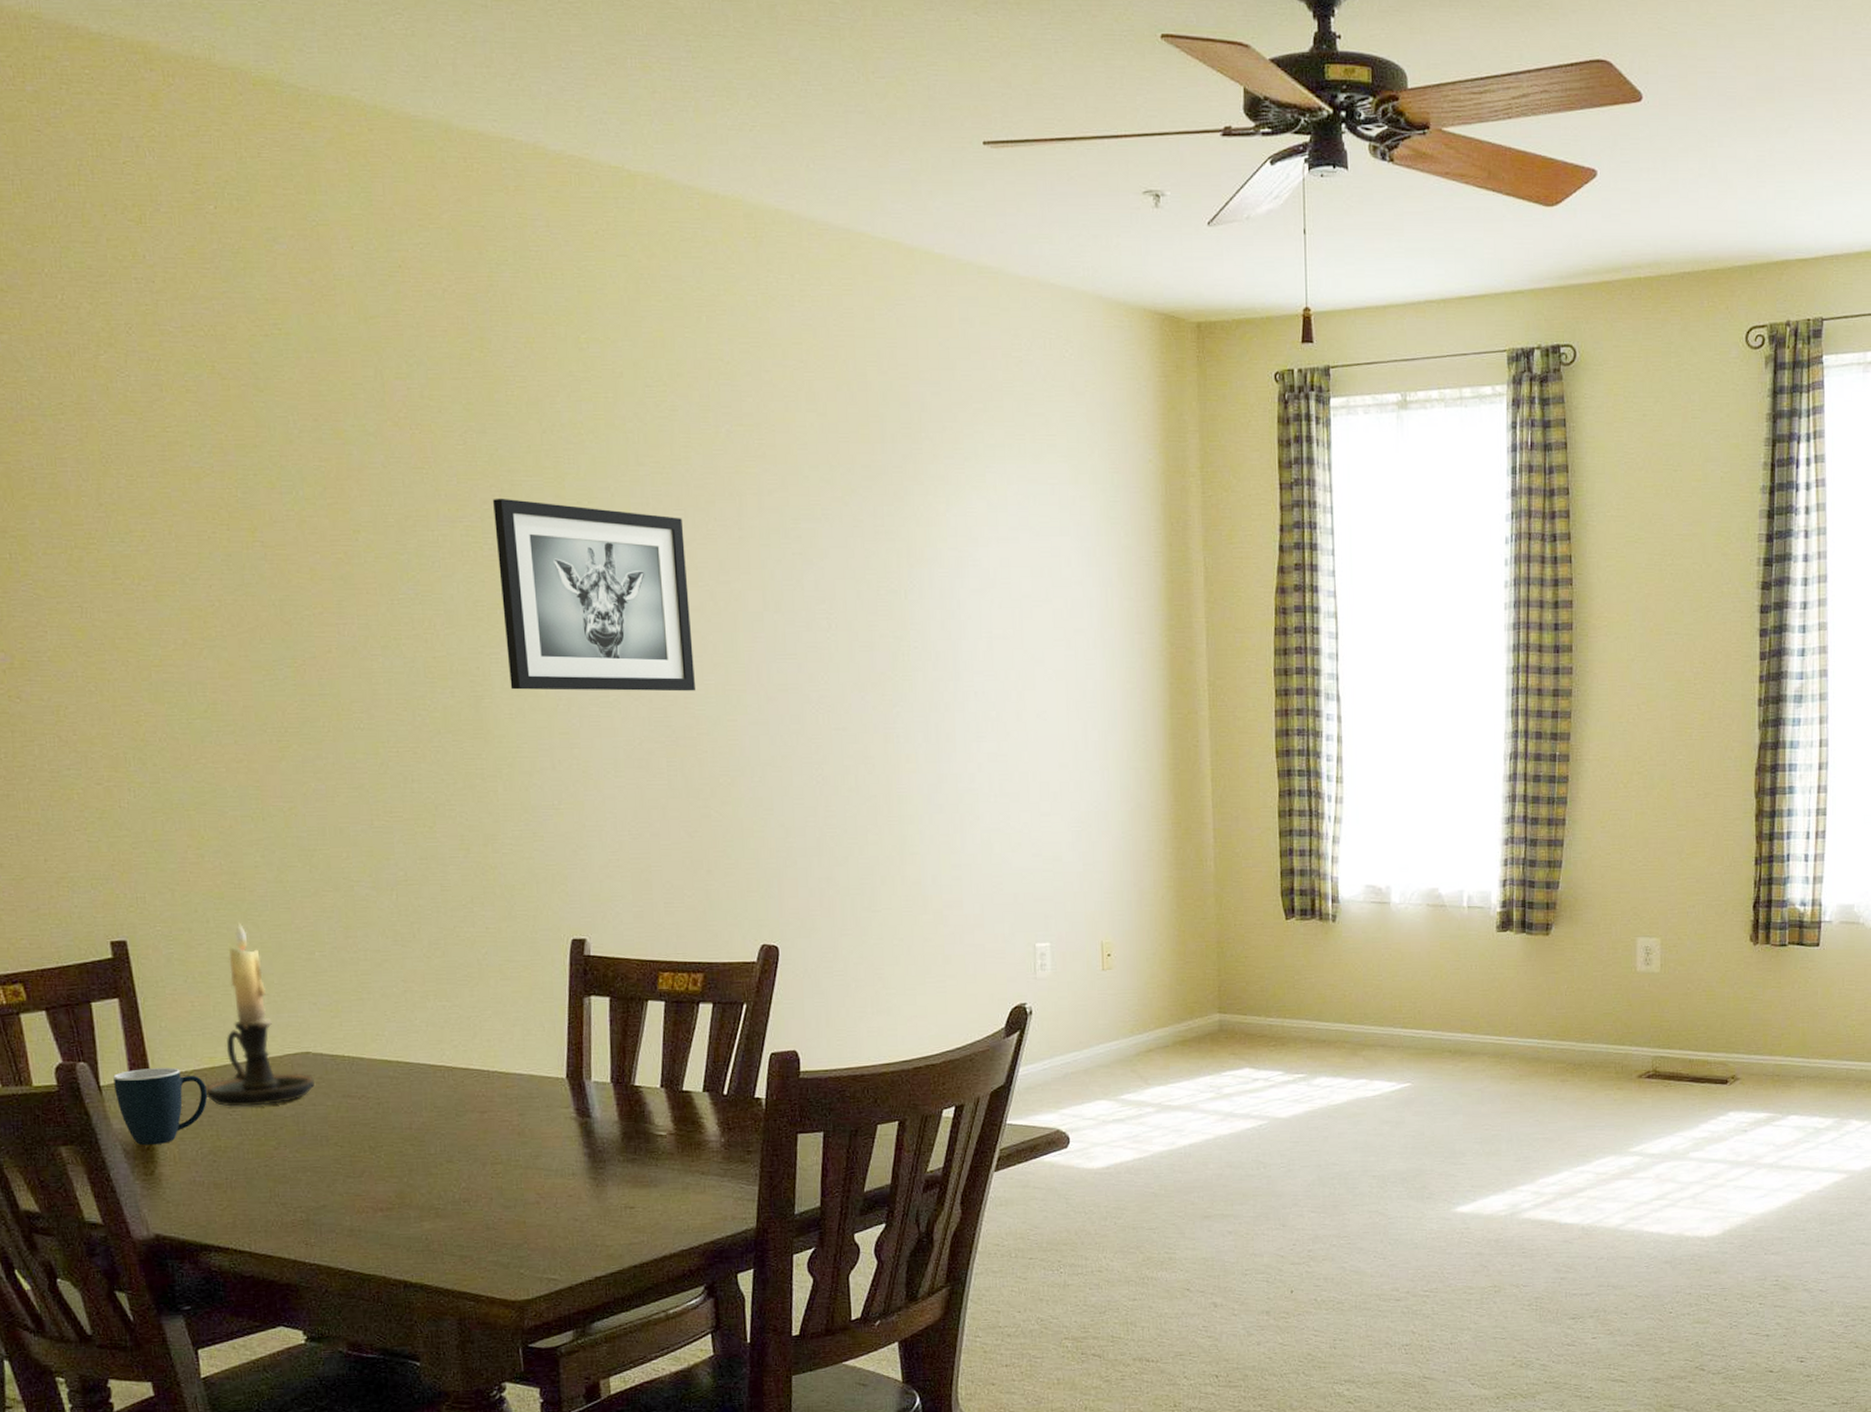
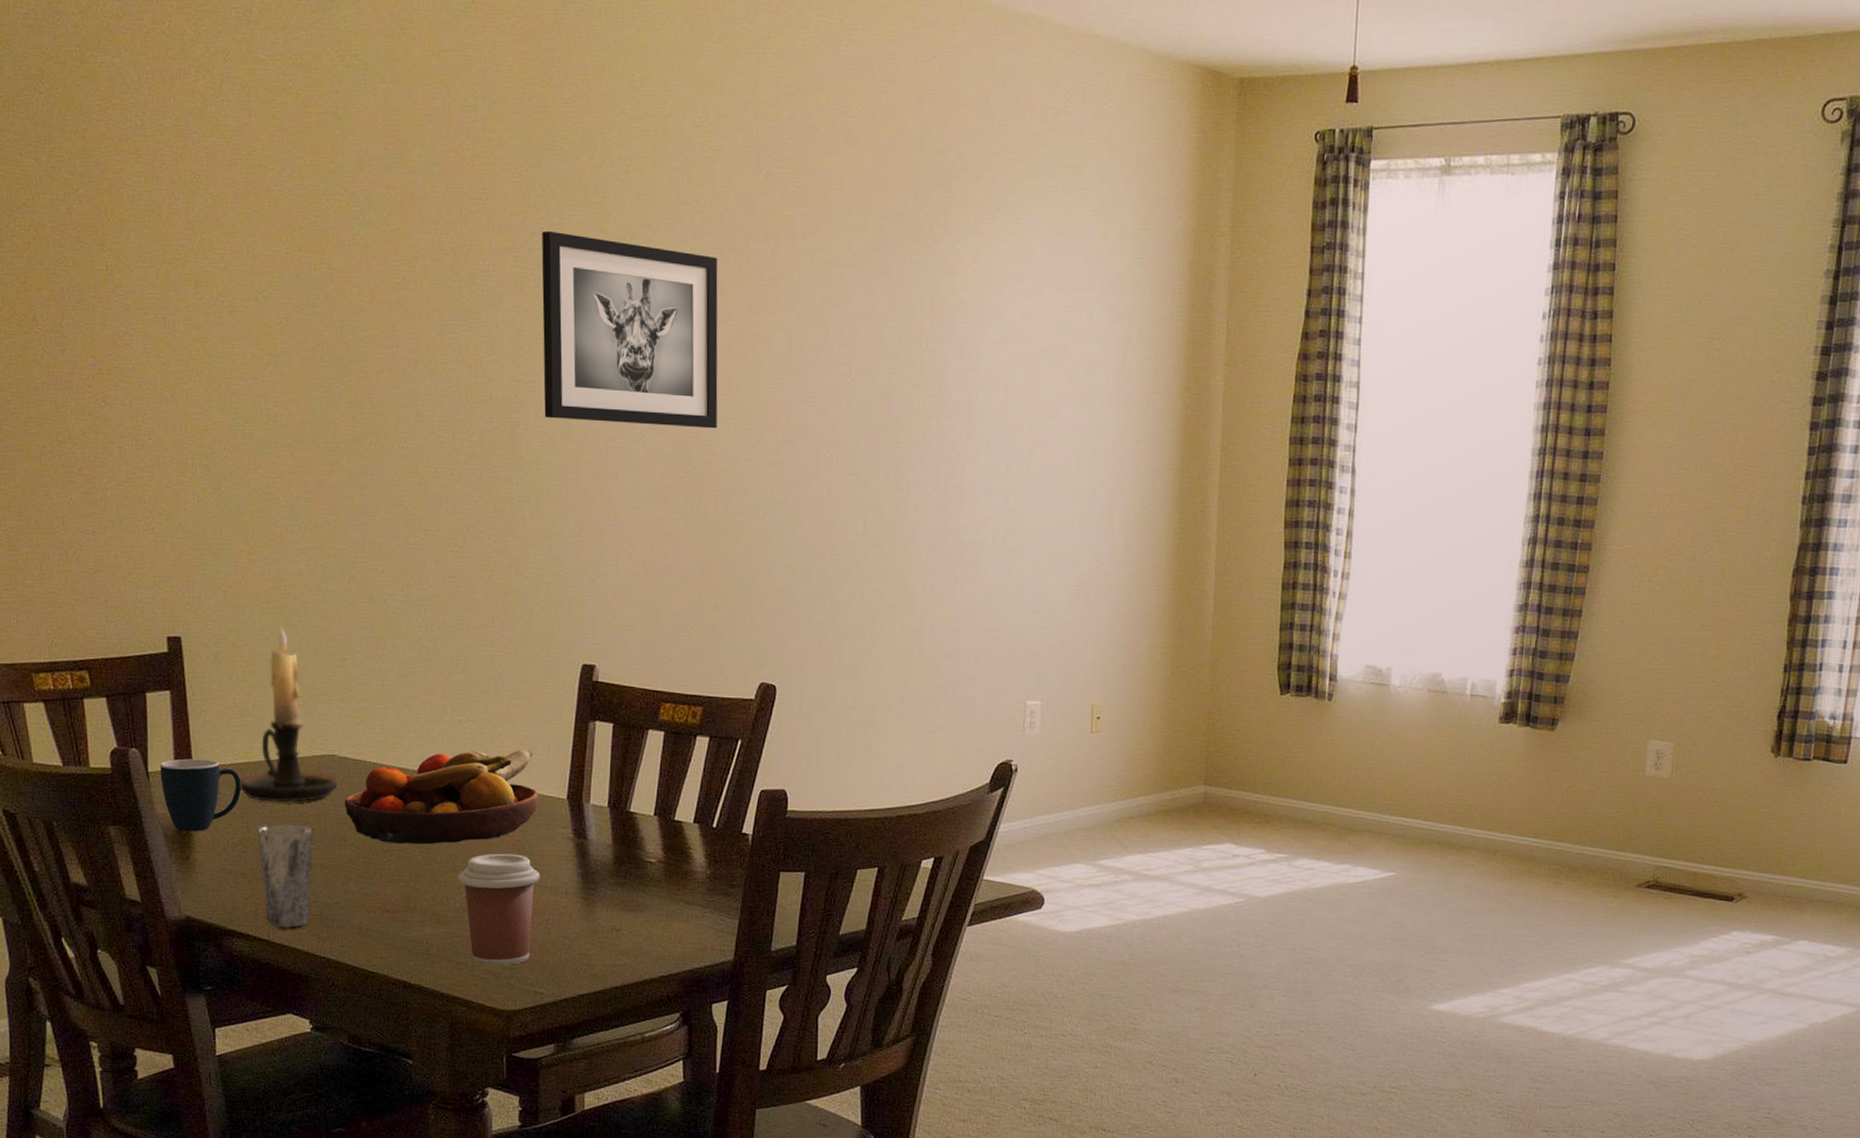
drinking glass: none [229,1127,295,1238] -> present [257,824,313,929]
fruit bowl: none [323,1030,537,1139] -> present [344,749,539,845]
coffee cup: none [455,1139,544,1256] -> present [458,853,540,966]

